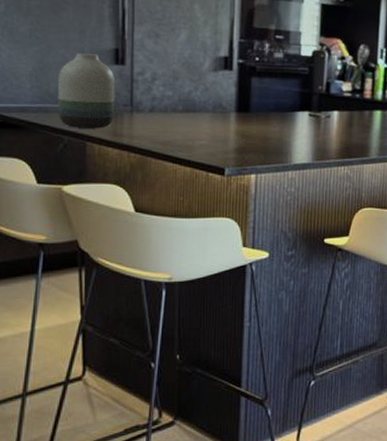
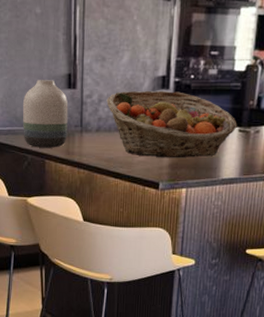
fruit basket: none [161,70,307,142] -> present [106,90,237,158]

